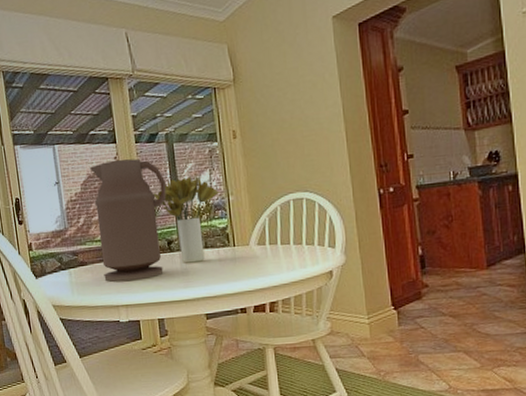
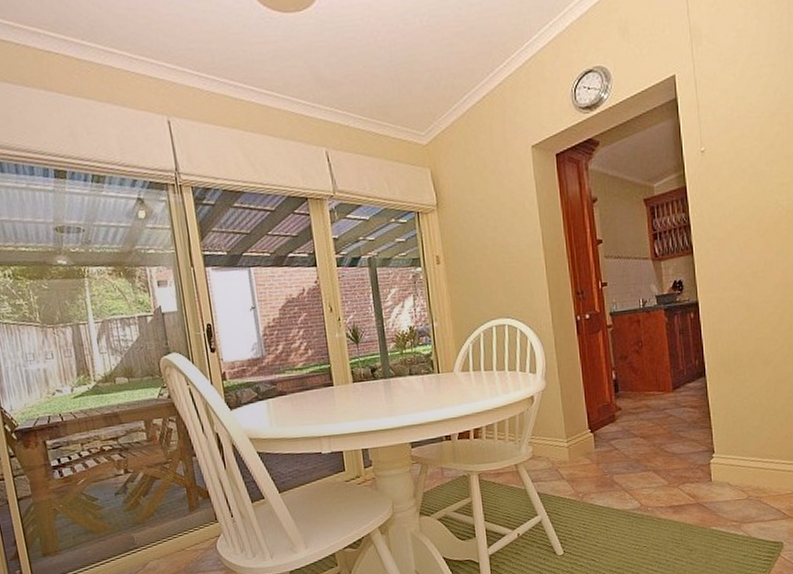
water jug: present [89,158,167,282] -> none [288,283,370,412]
flower bouquet: present [153,176,222,263] -> none [355,301,426,391]

